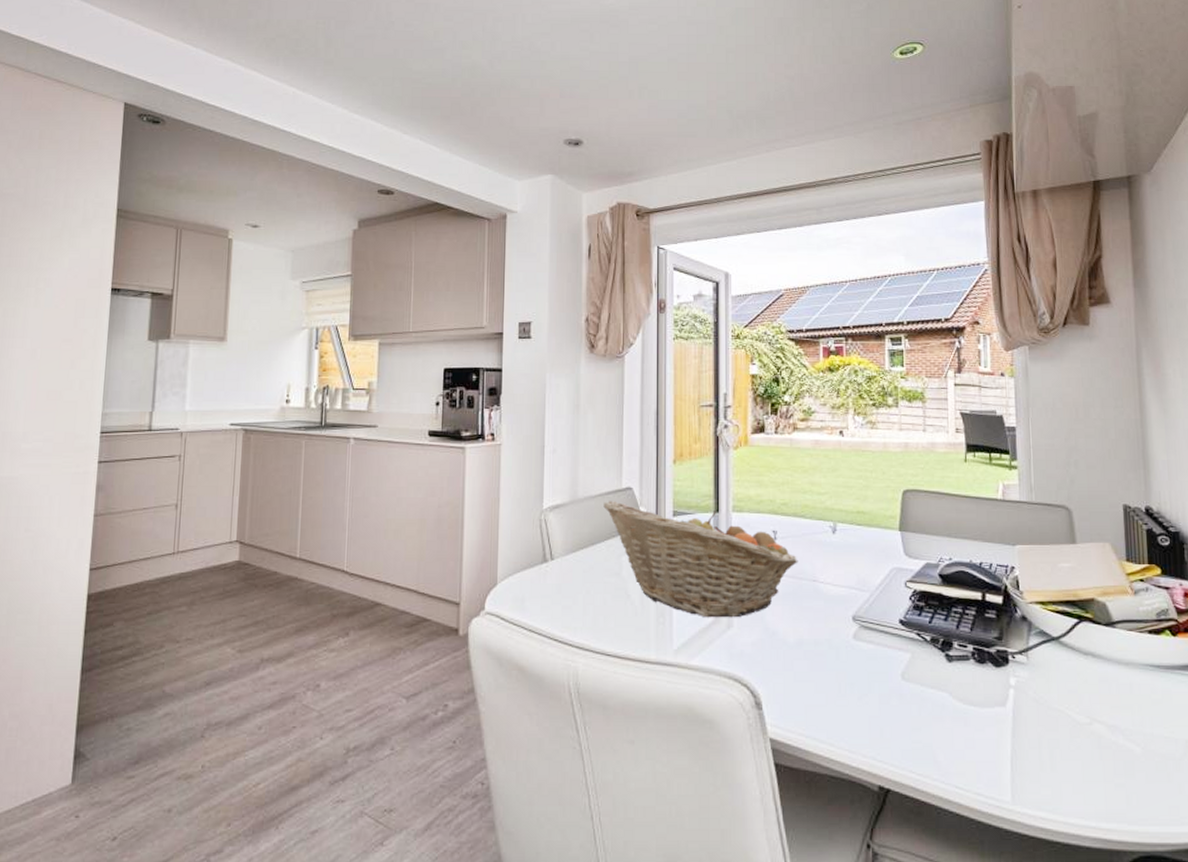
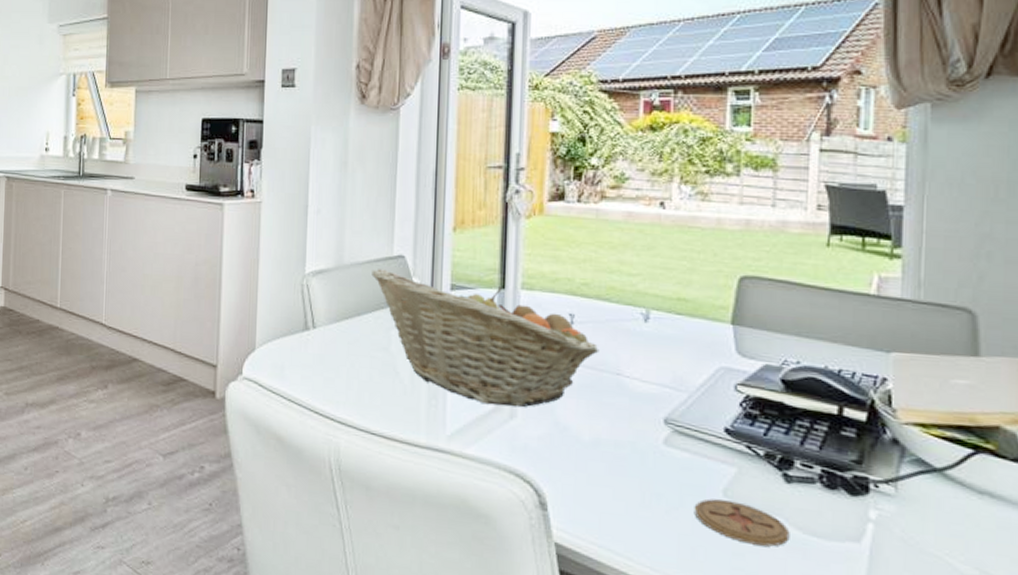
coaster: none [880,683,954,719] -> present [694,498,790,547]

